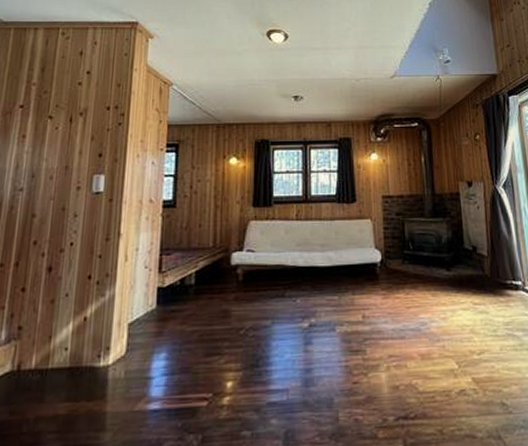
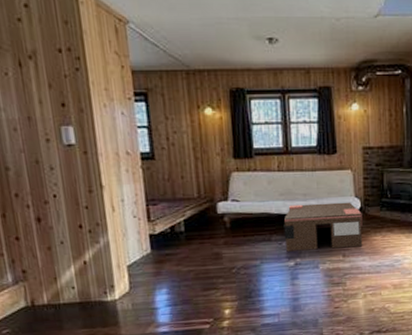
coffee table: none [299,254,385,310] -> present [284,202,363,252]

